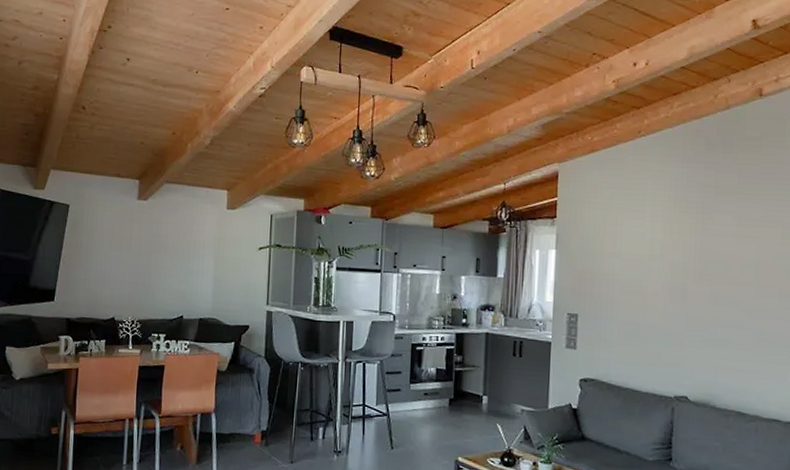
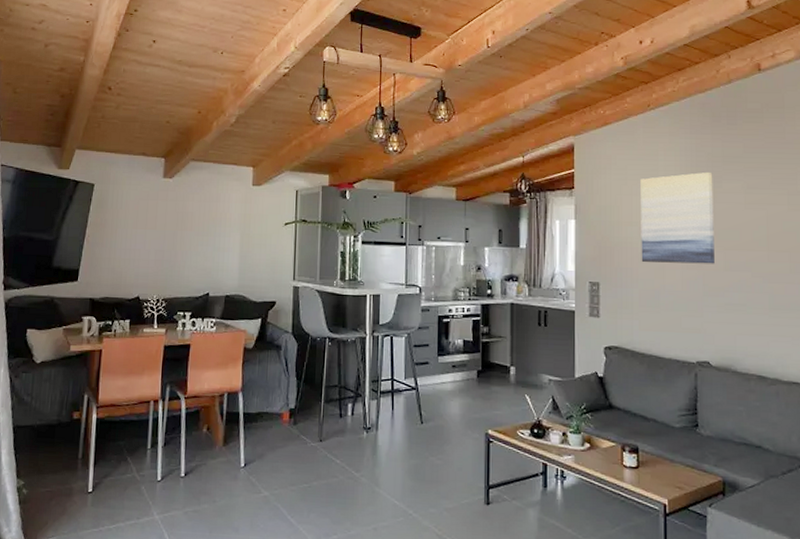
wall art: none [622,203,704,298] -> present [640,172,715,264]

